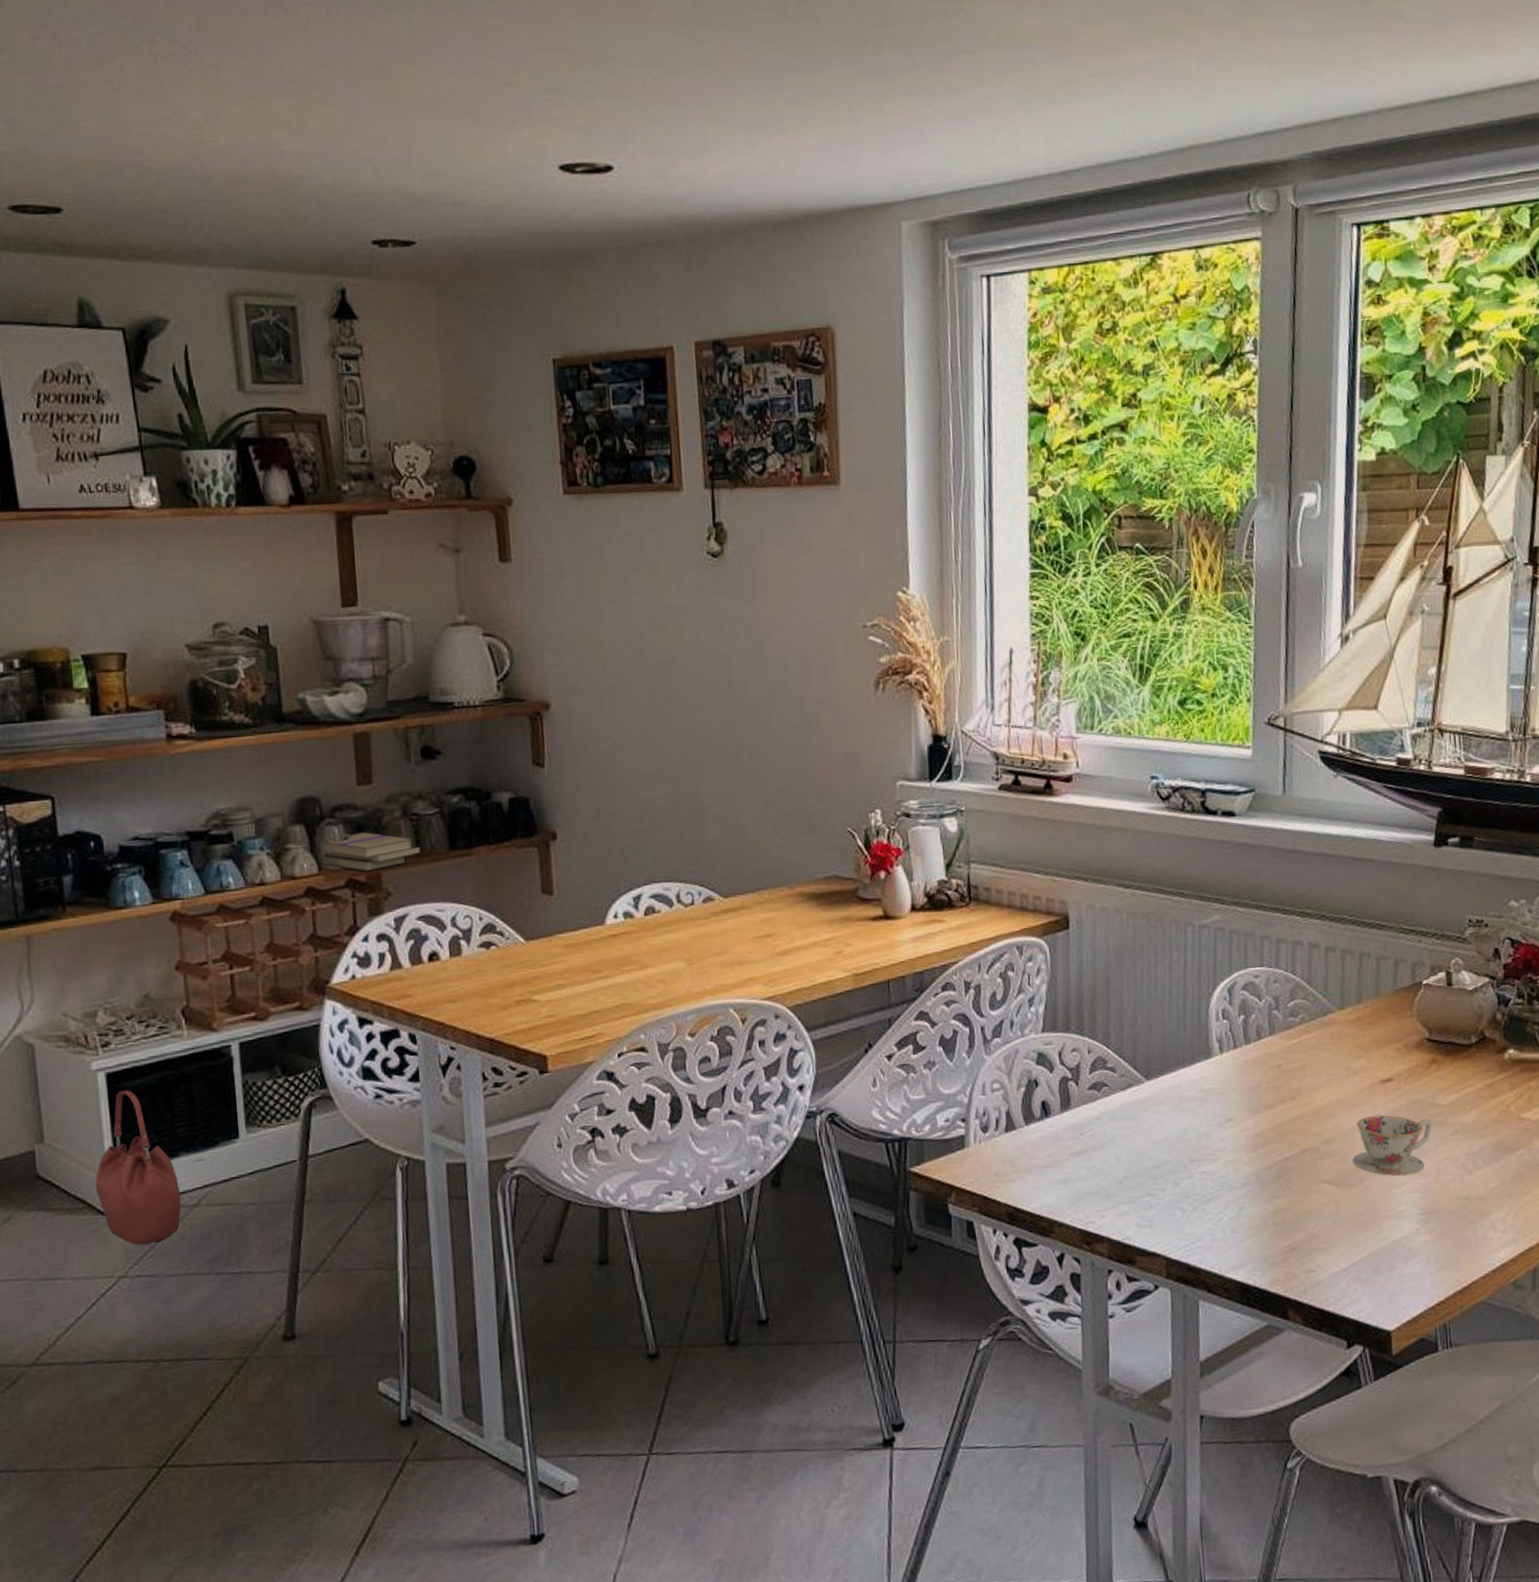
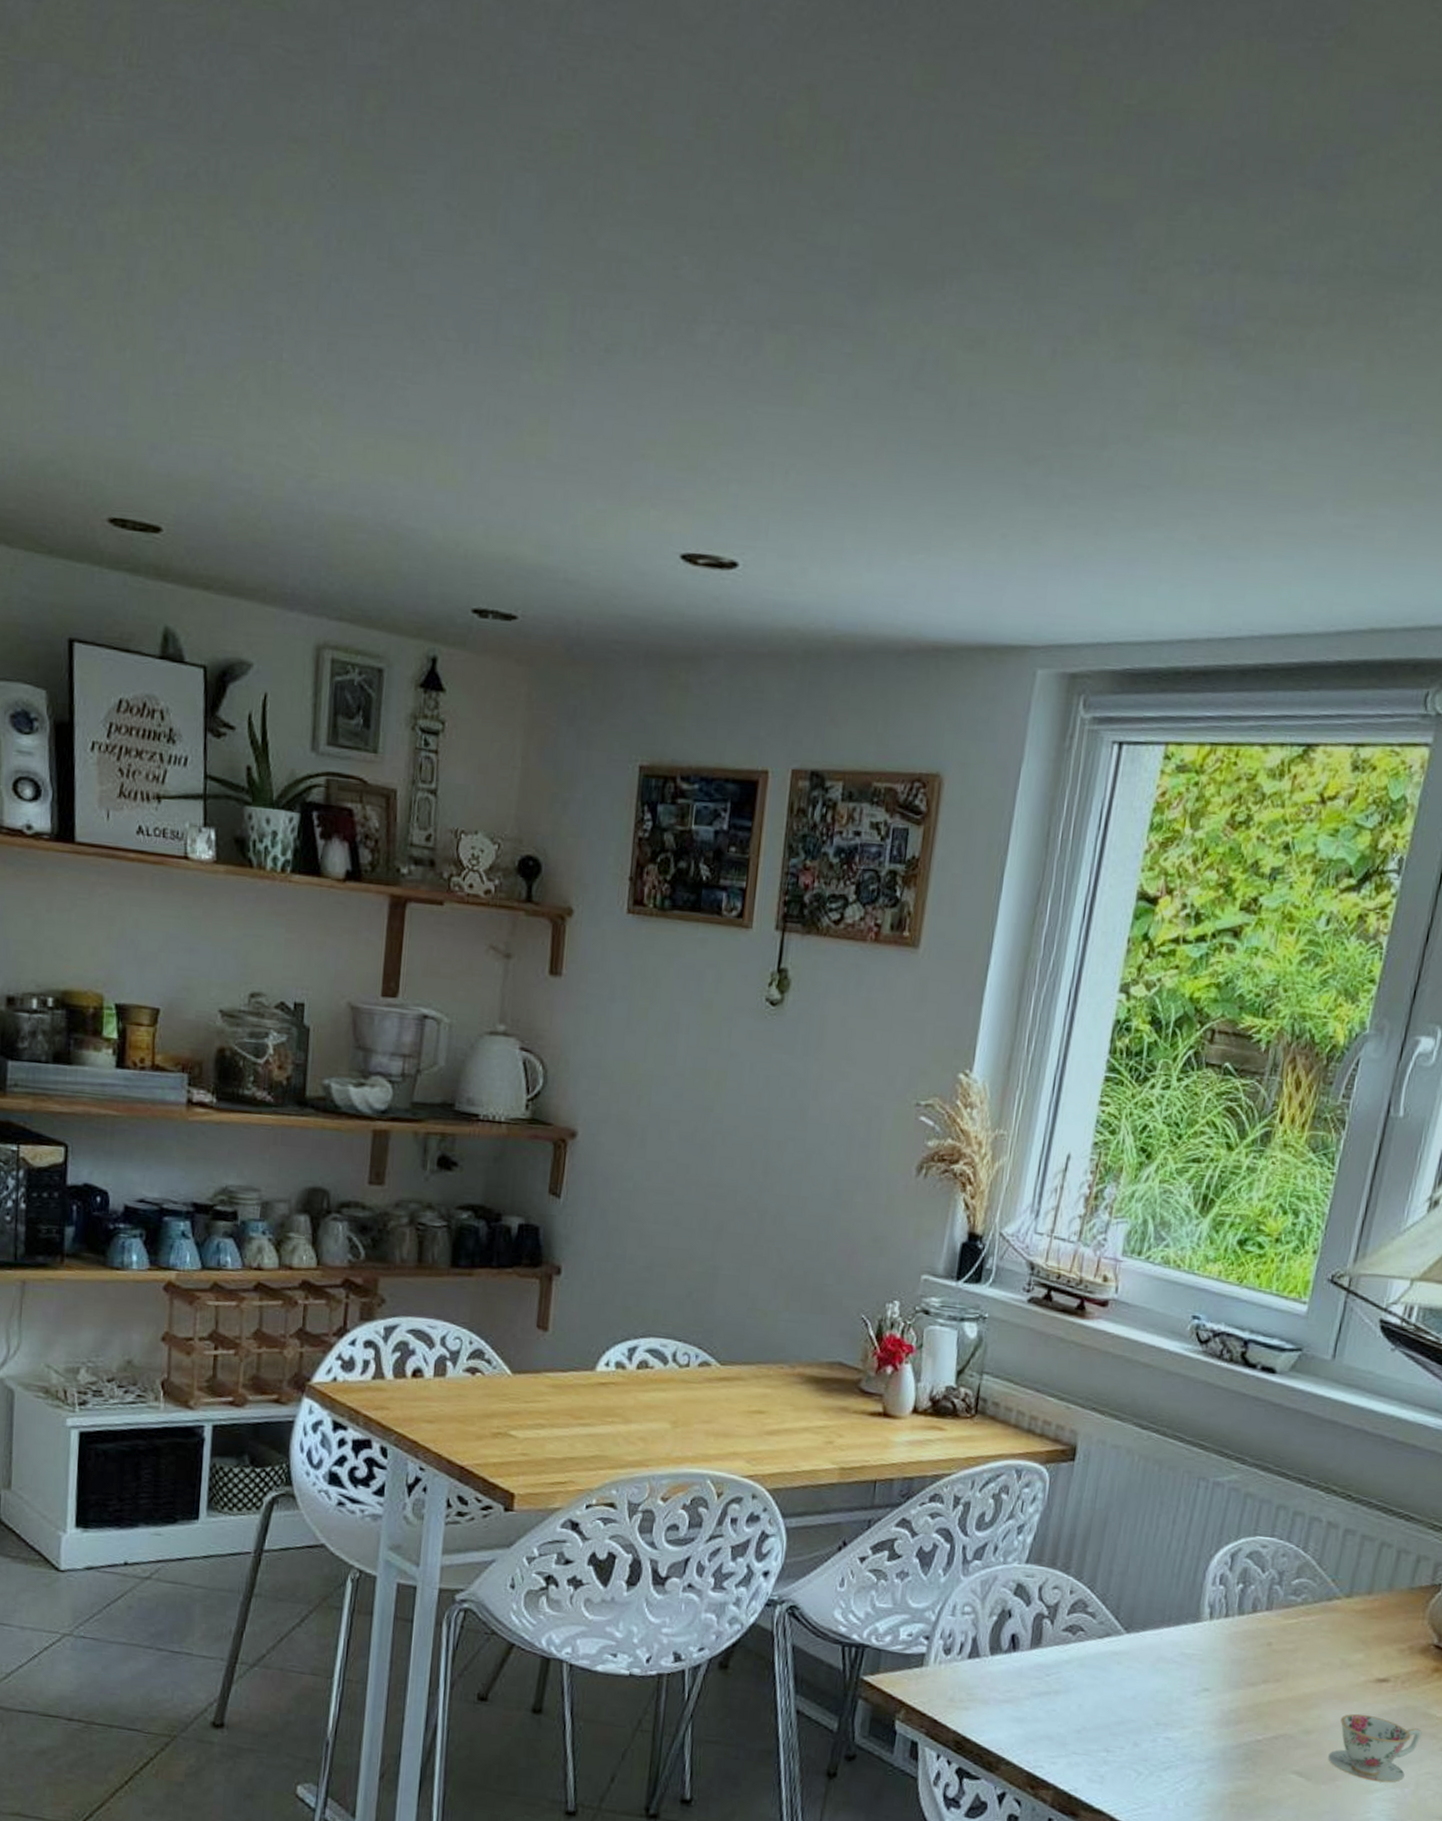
handbag: present [95,1090,182,1245] -> none [53,1451,135,1608]
books: present [322,832,421,872] -> none [322,1233,422,1275]

